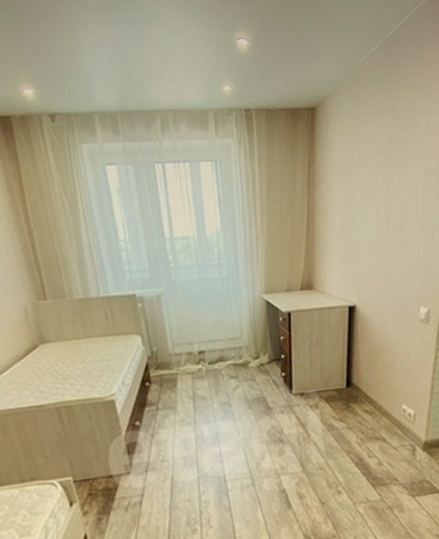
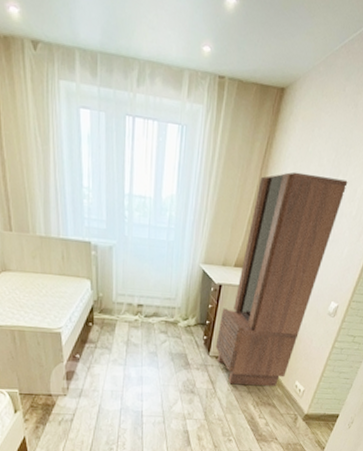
bookcase: none [296,180,405,423] -> present [215,171,348,387]

